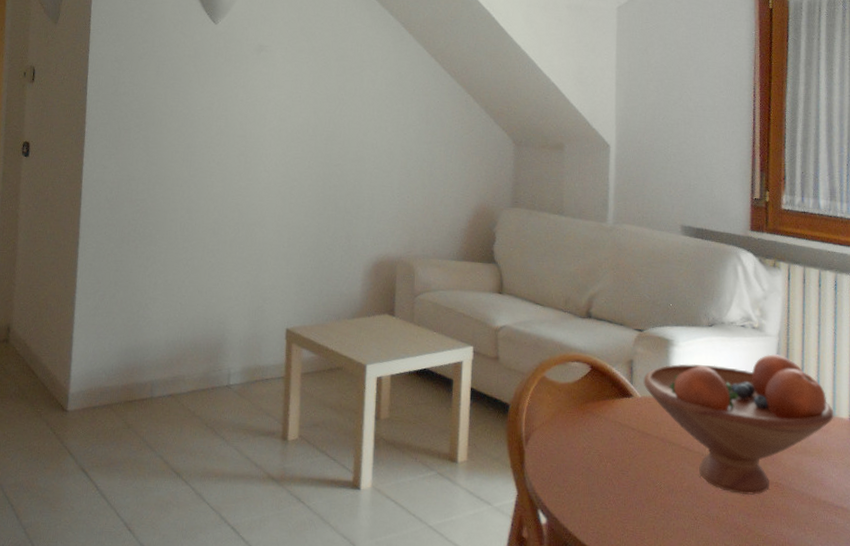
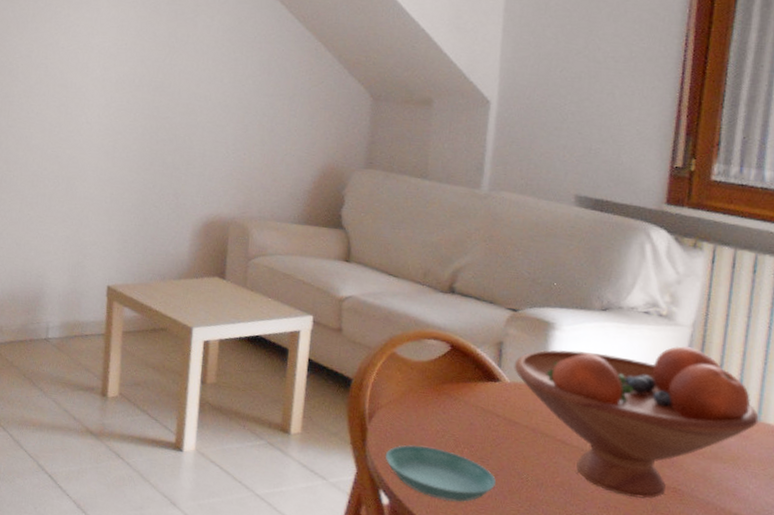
saucer: none [541,463,636,515] -> present [385,444,497,502]

